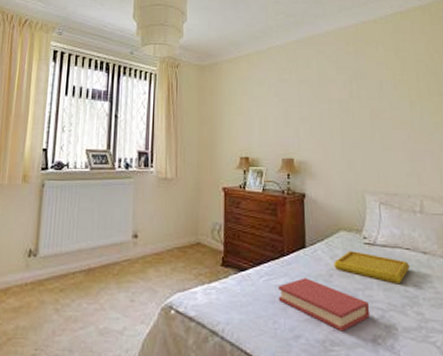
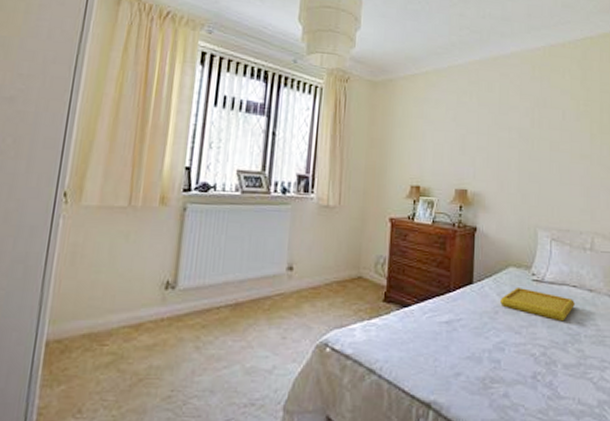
hardback book: present [277,278,371,332] -> none [440,314,533,369]

